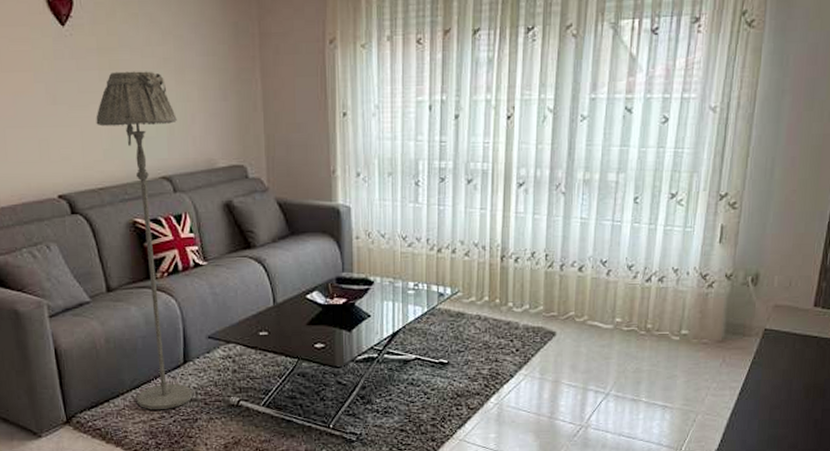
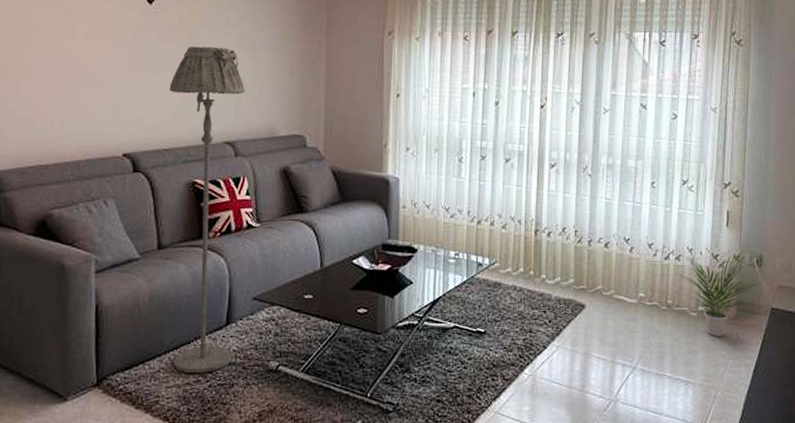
potted plant: none [661,273,752,360] -> present [679,254,758,336]

